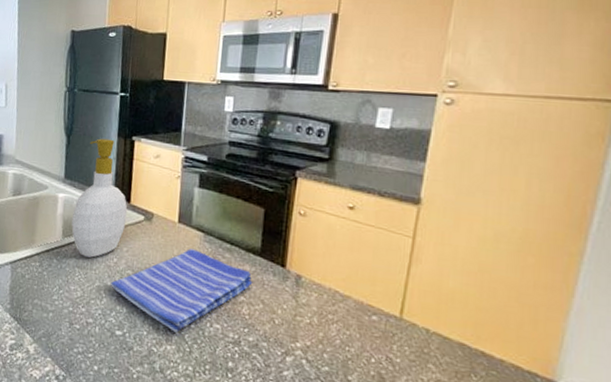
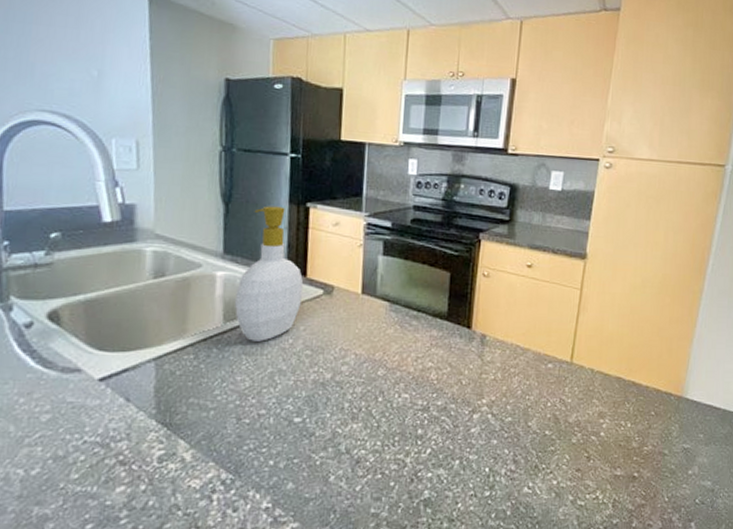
dish towel: present [110,249,253,333] -> none [285,320,440,409]

